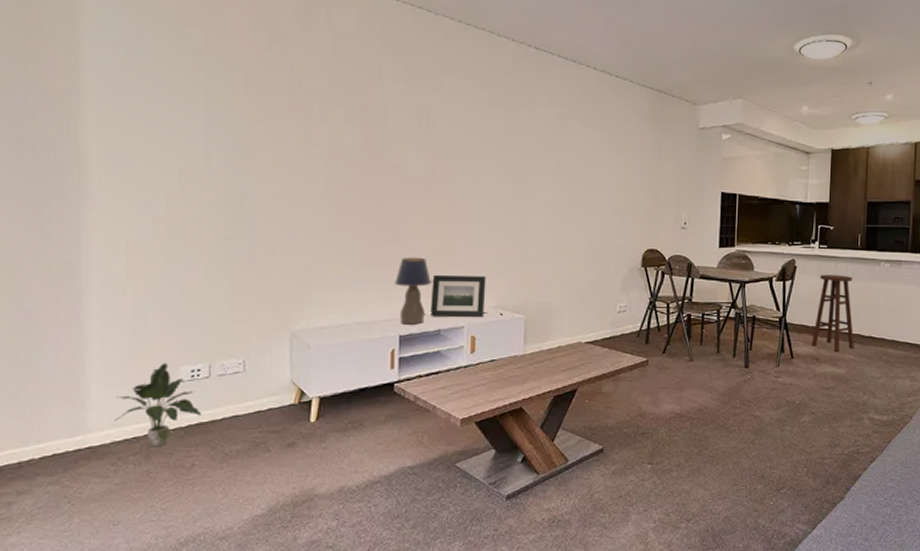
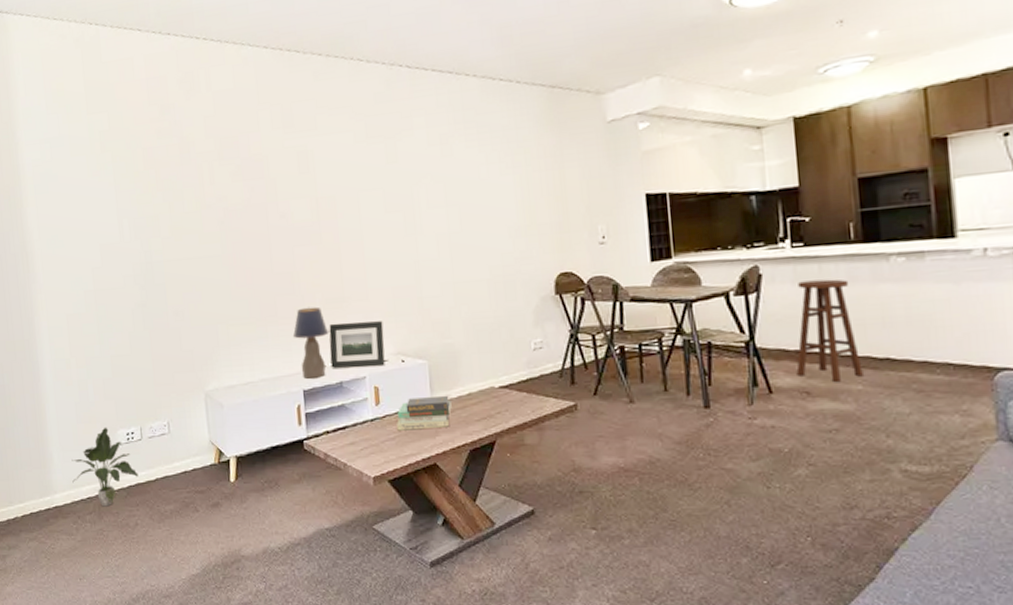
books: none [489,347,543,377] -> present [397,395,453,431]

